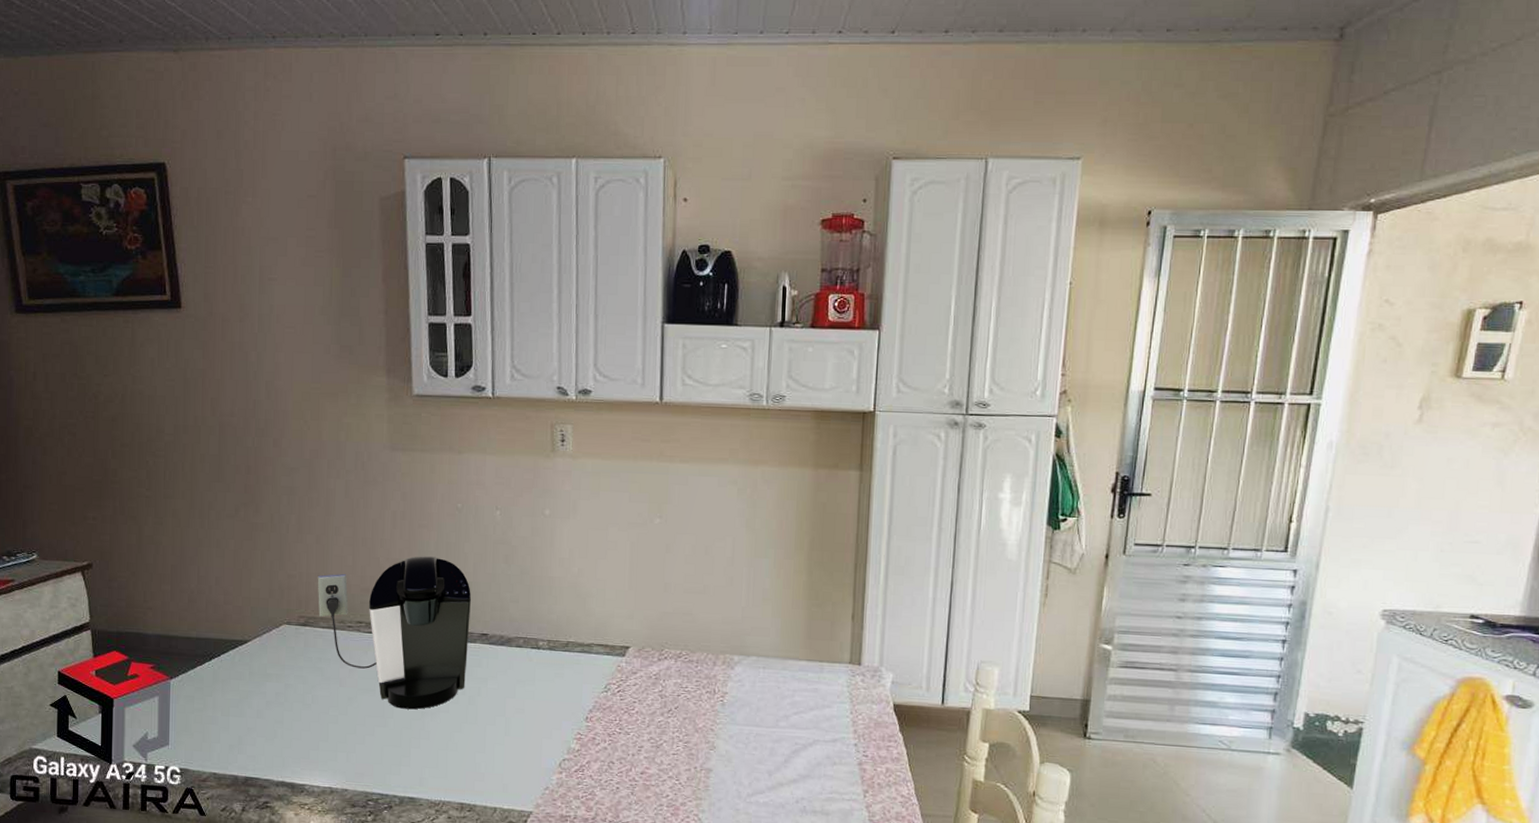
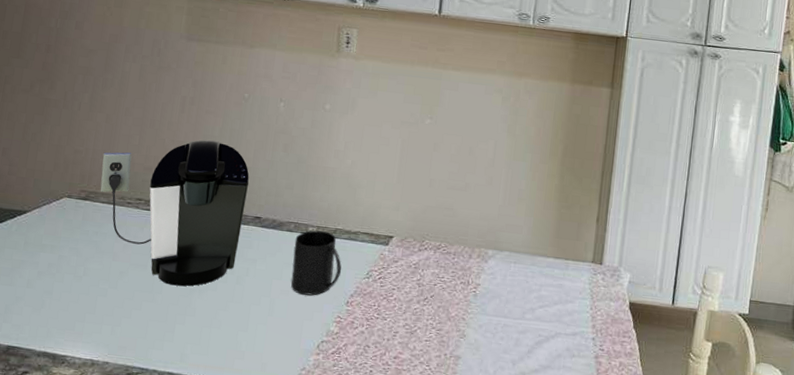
mug: none [525,644,577,713] -> present [291,230,342,296]

